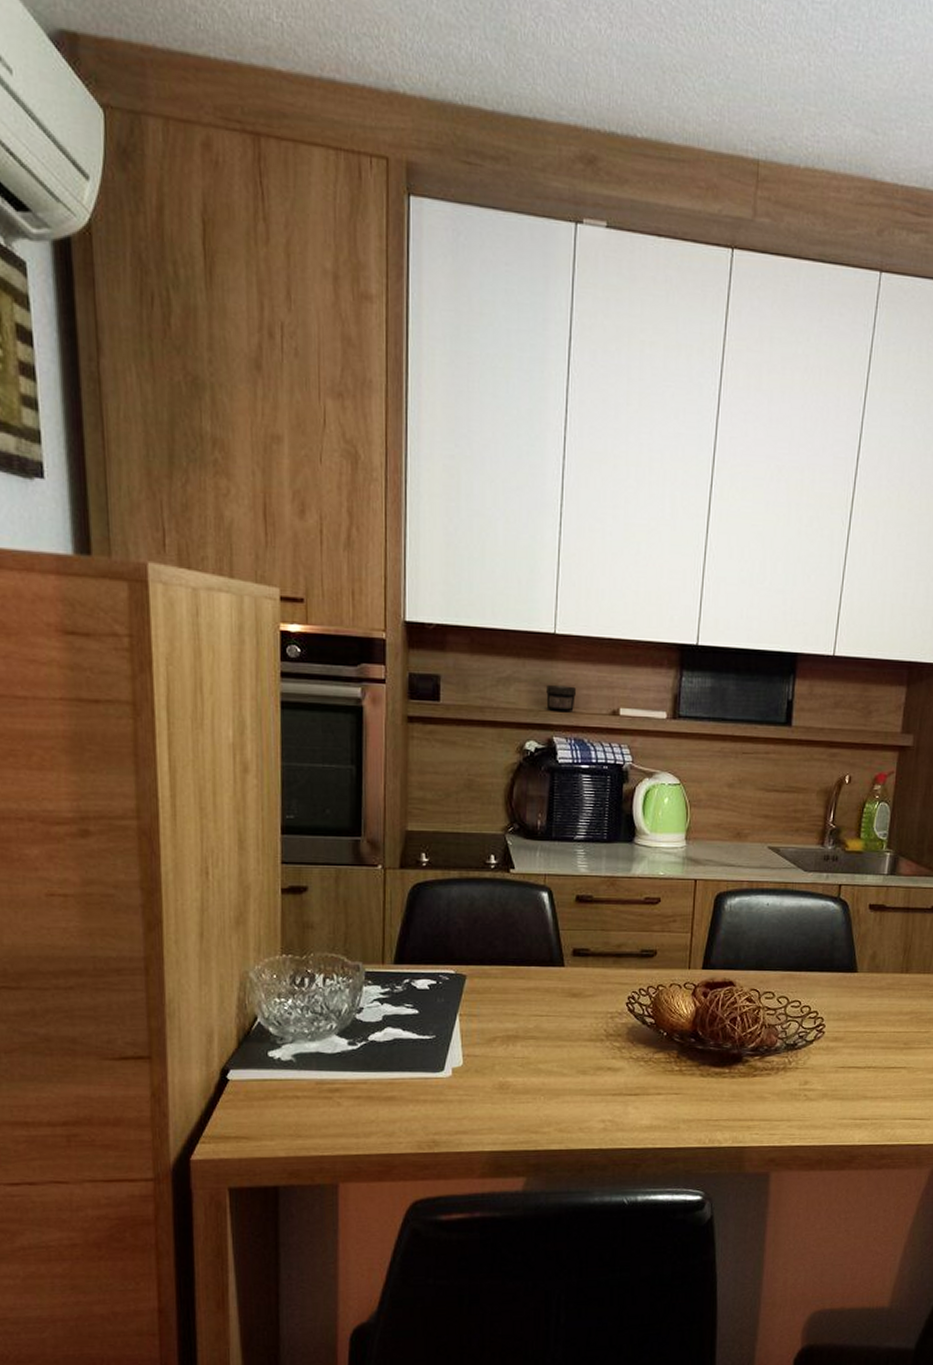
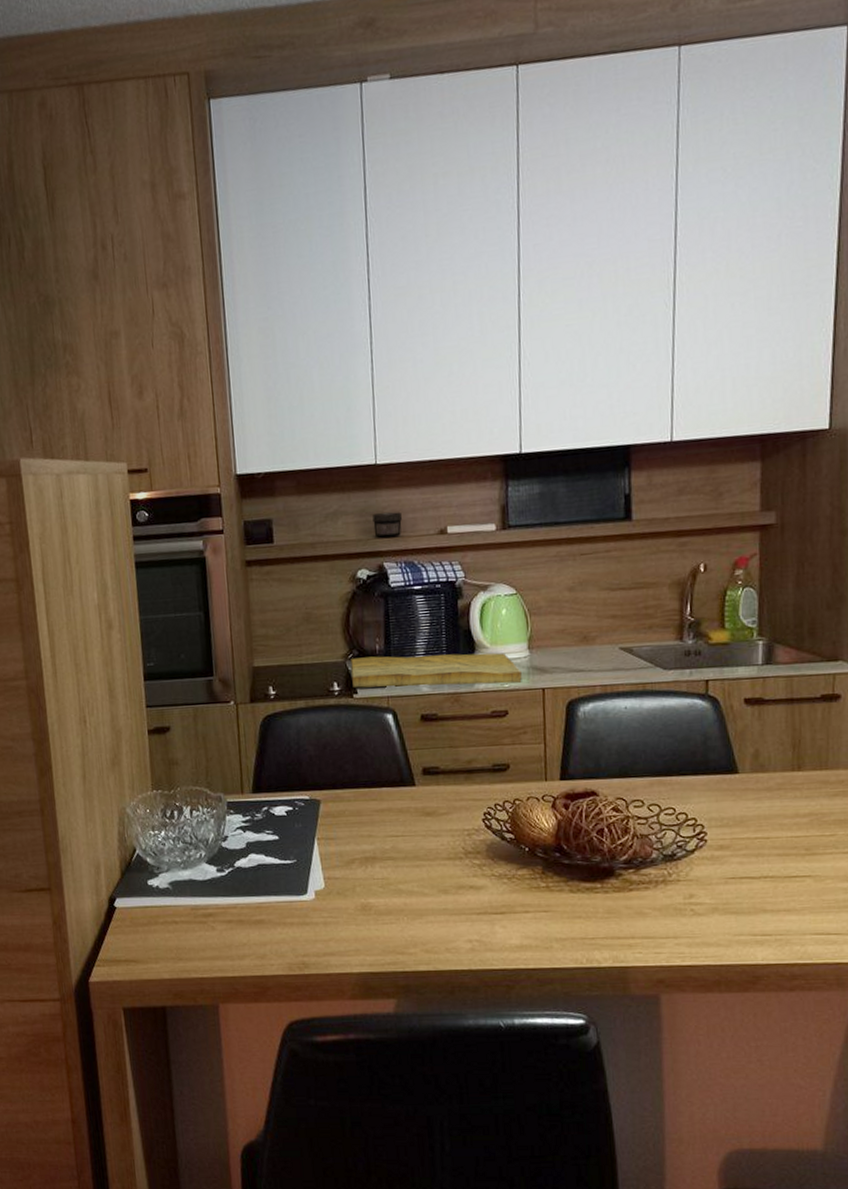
cutting board: none [510,832,677,873] -> present [350,653,522,688]

